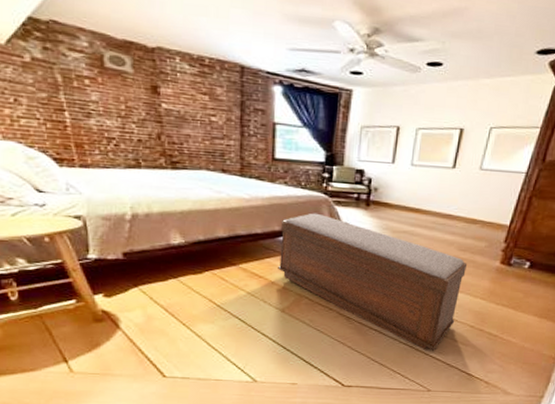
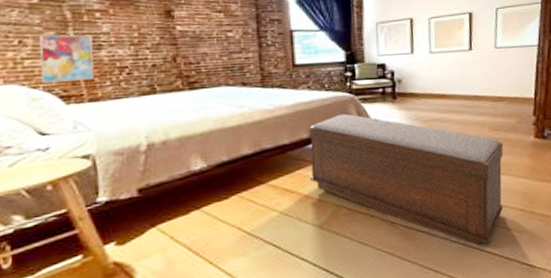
wall art: none [32,96,85,147] -> present [38,34,95,83]

